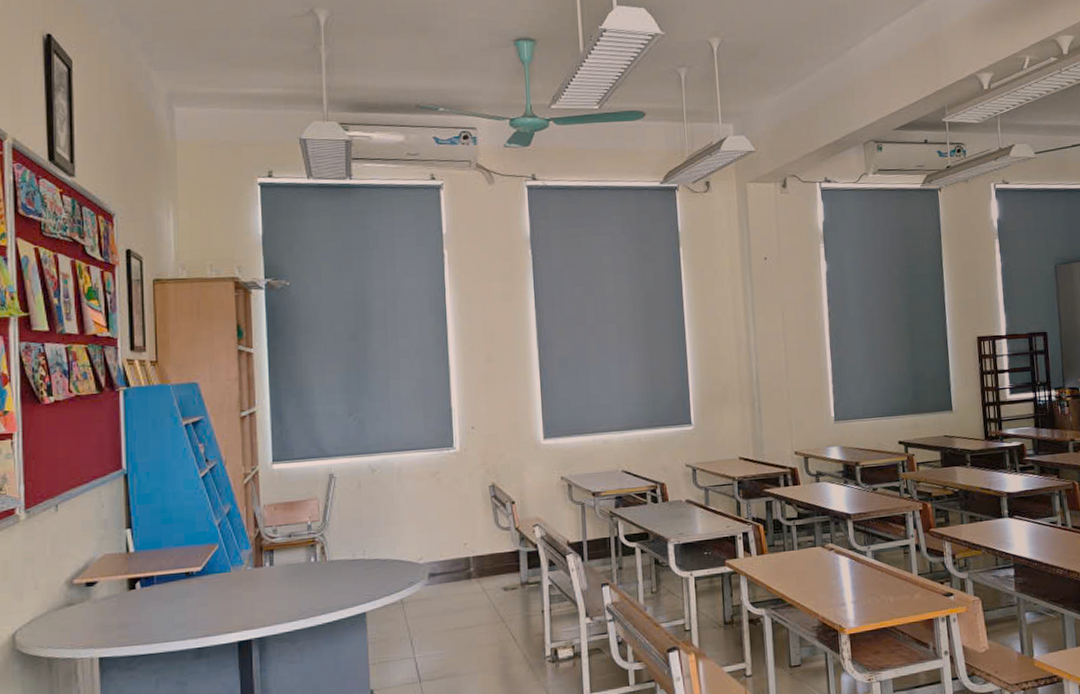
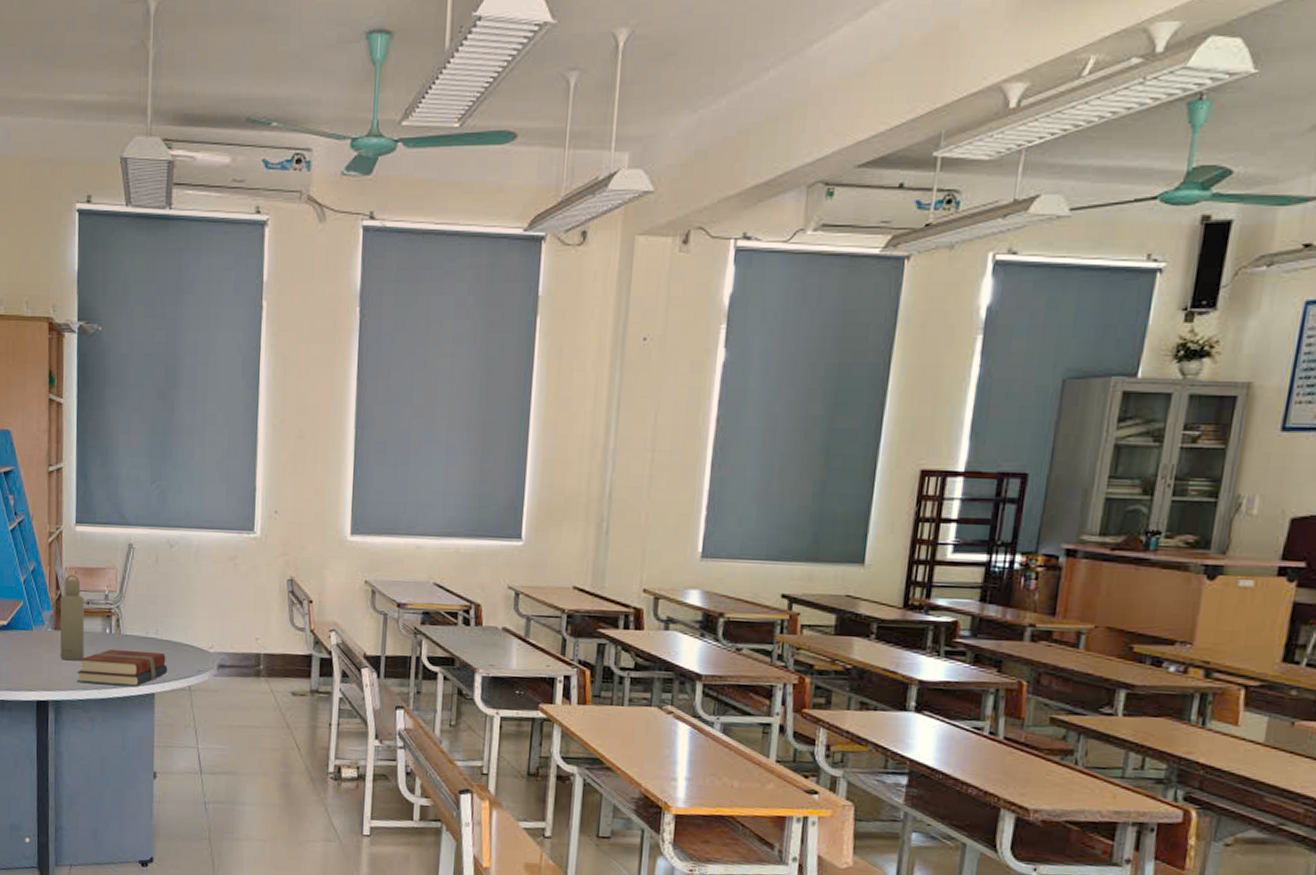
bottle: none [259,511,289,596] -> present [59,574,85,661]
books: none [281,572,379,615] -> present [76,649,168,686]

